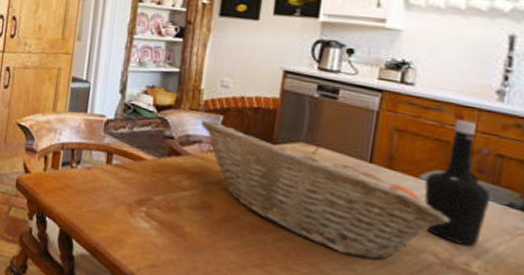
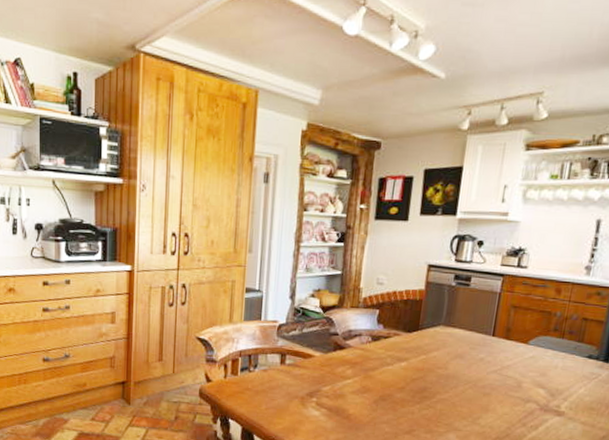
fruit basket: present [201,120,450,260] -> none [361,315,548,414]
bottle: present [424,119,490,247] -> none [531,293,577,392]

